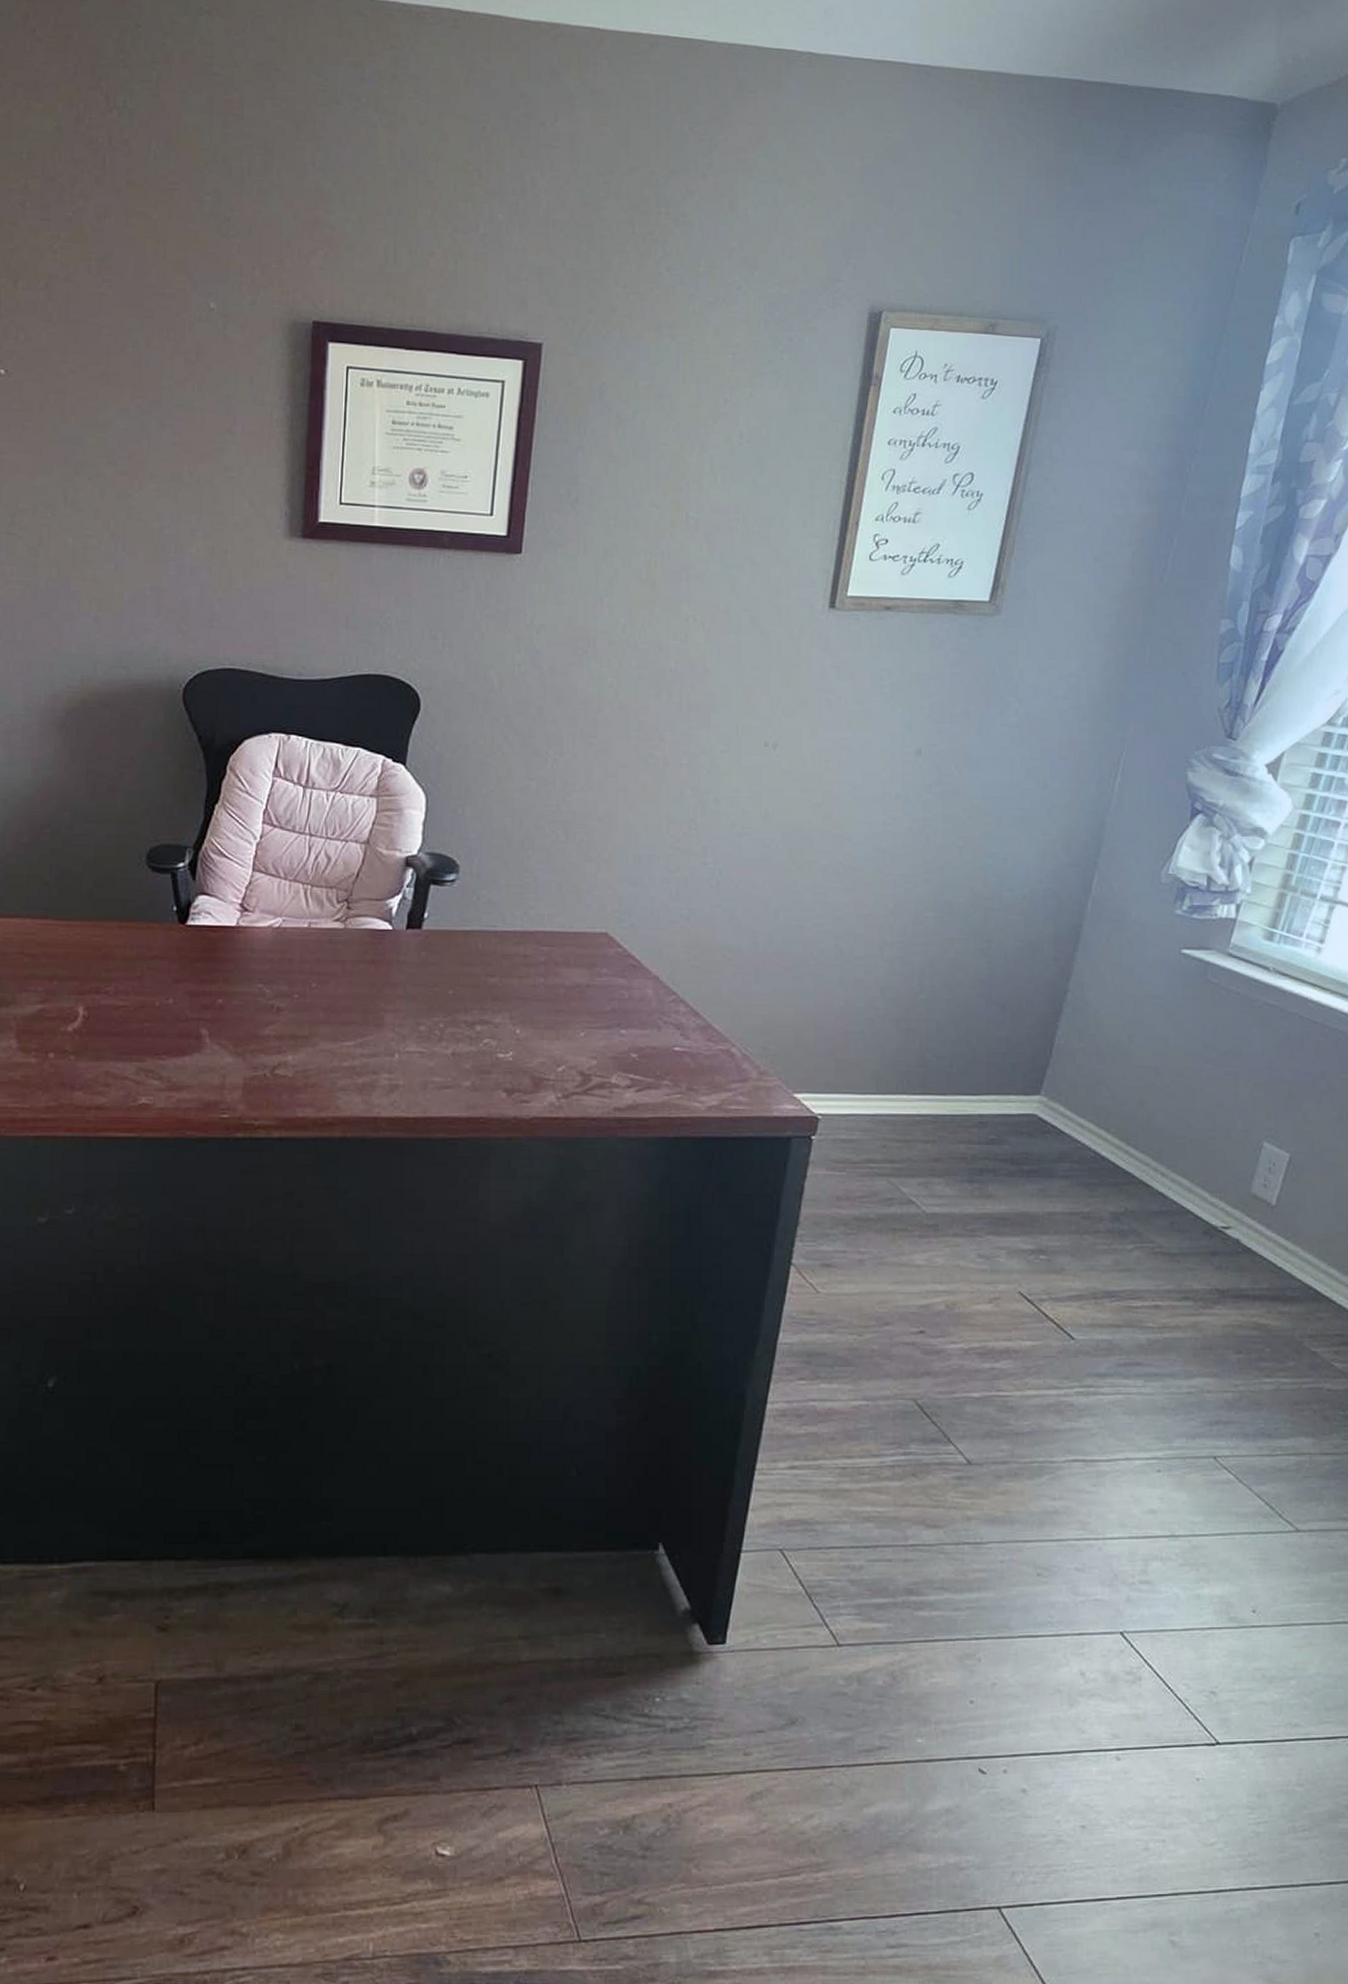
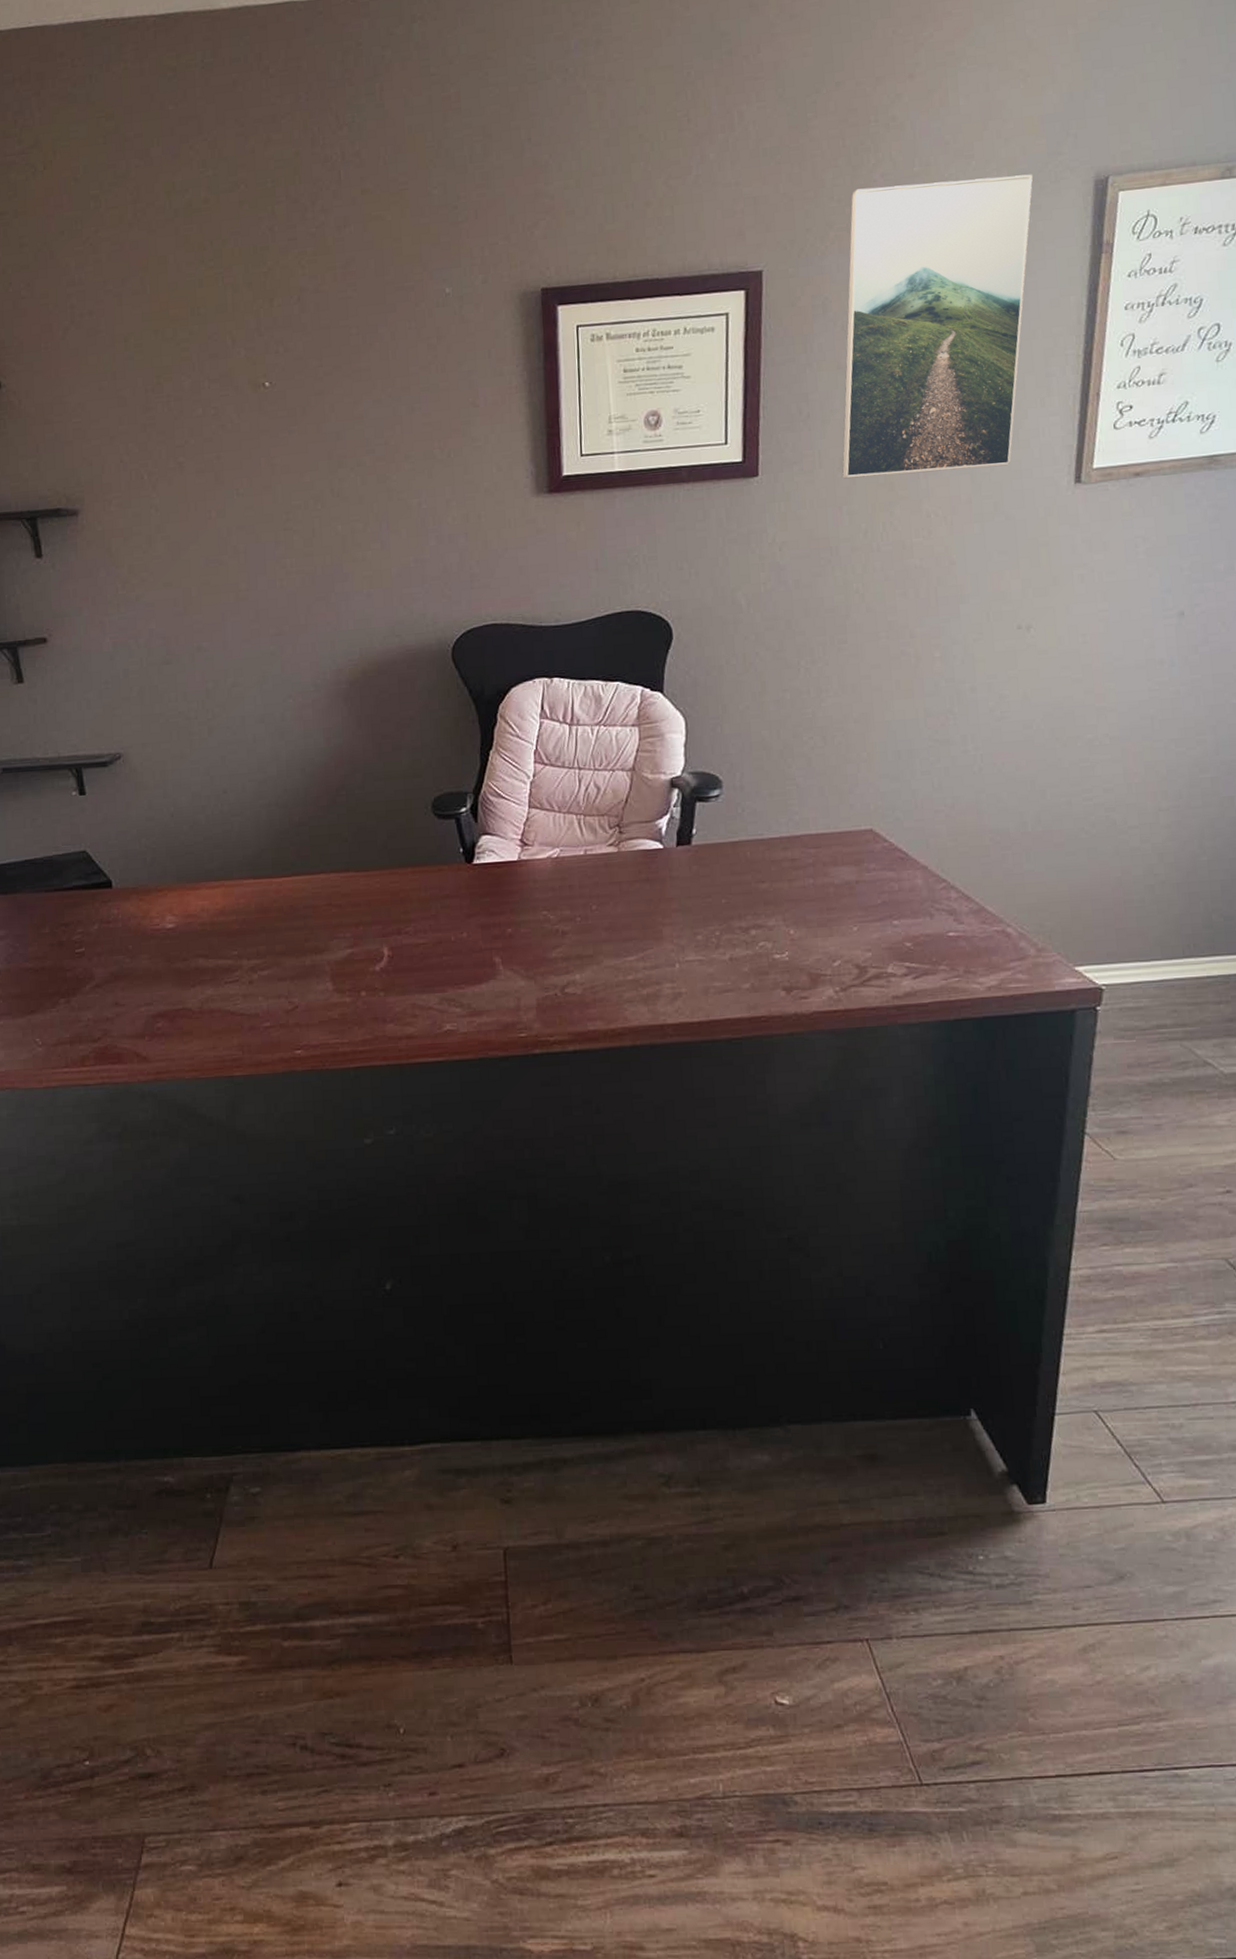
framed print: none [605,278,811,581] -> present [841,174,1033,479]

